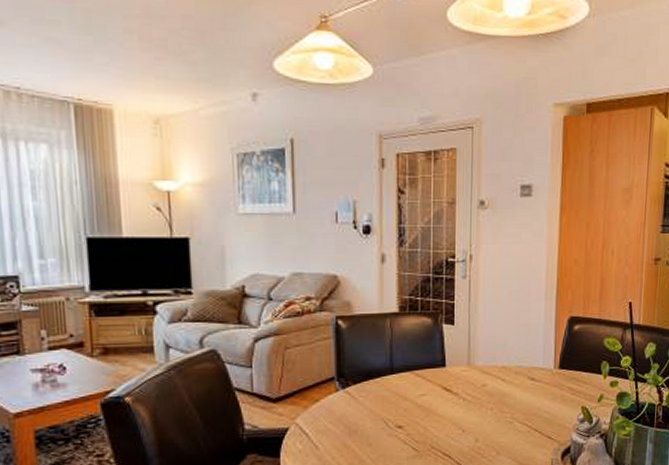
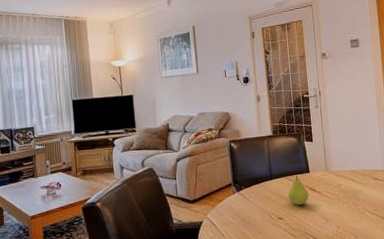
fruit: none [412,369,442,411] -> present [287,175,309,206]

